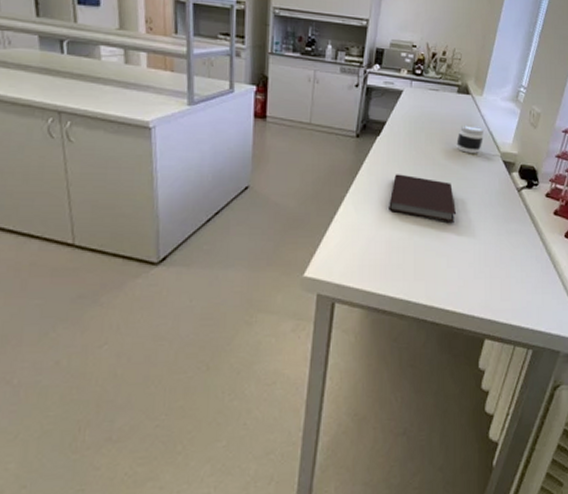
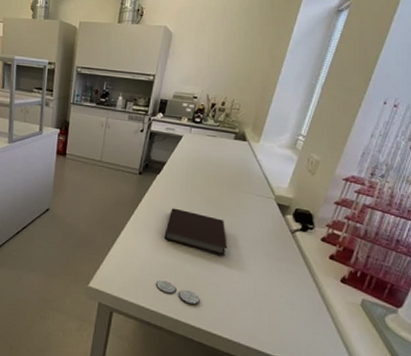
petri dish: none [383,256,432,281] -> present [156,279,201,305]
jar: present [456,124,485,154] -> none [231,168,260,196]

